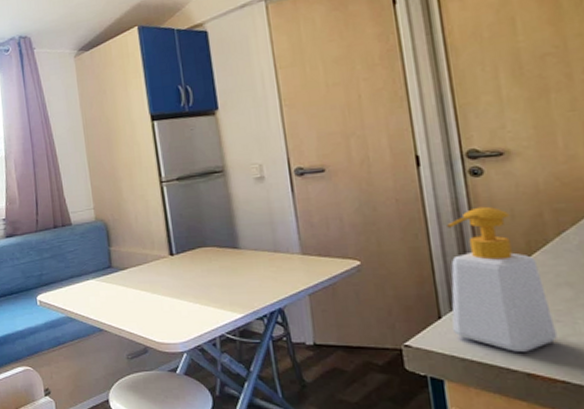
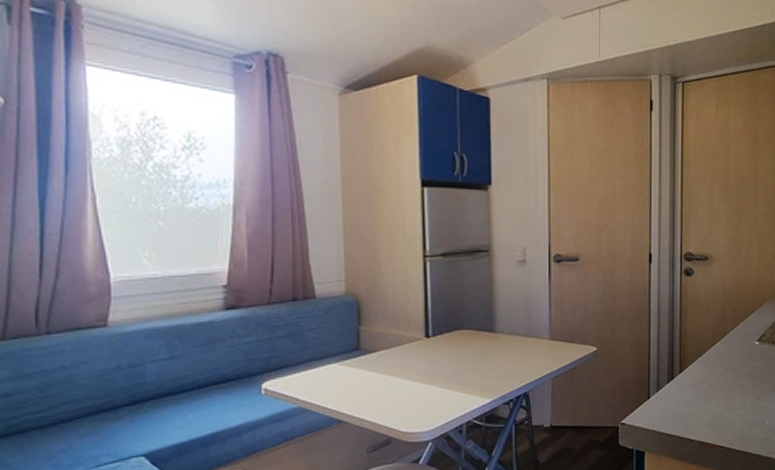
soap bottle: present [447,206,557,352] -> none [657,302,722,425]

